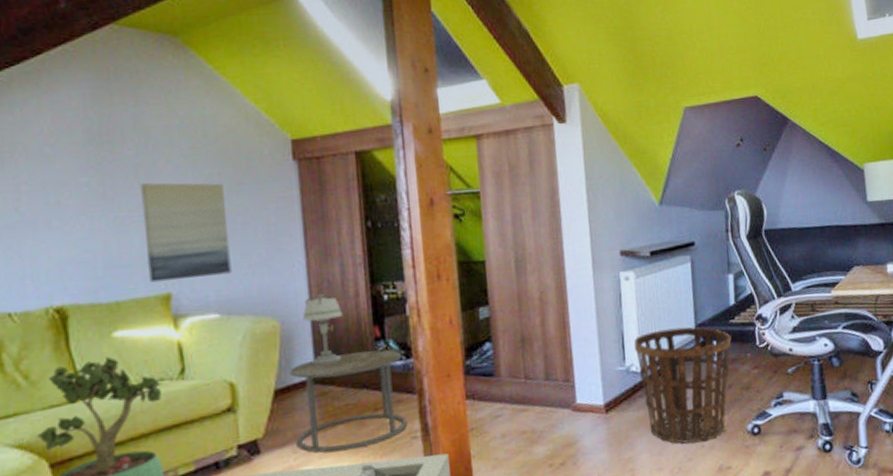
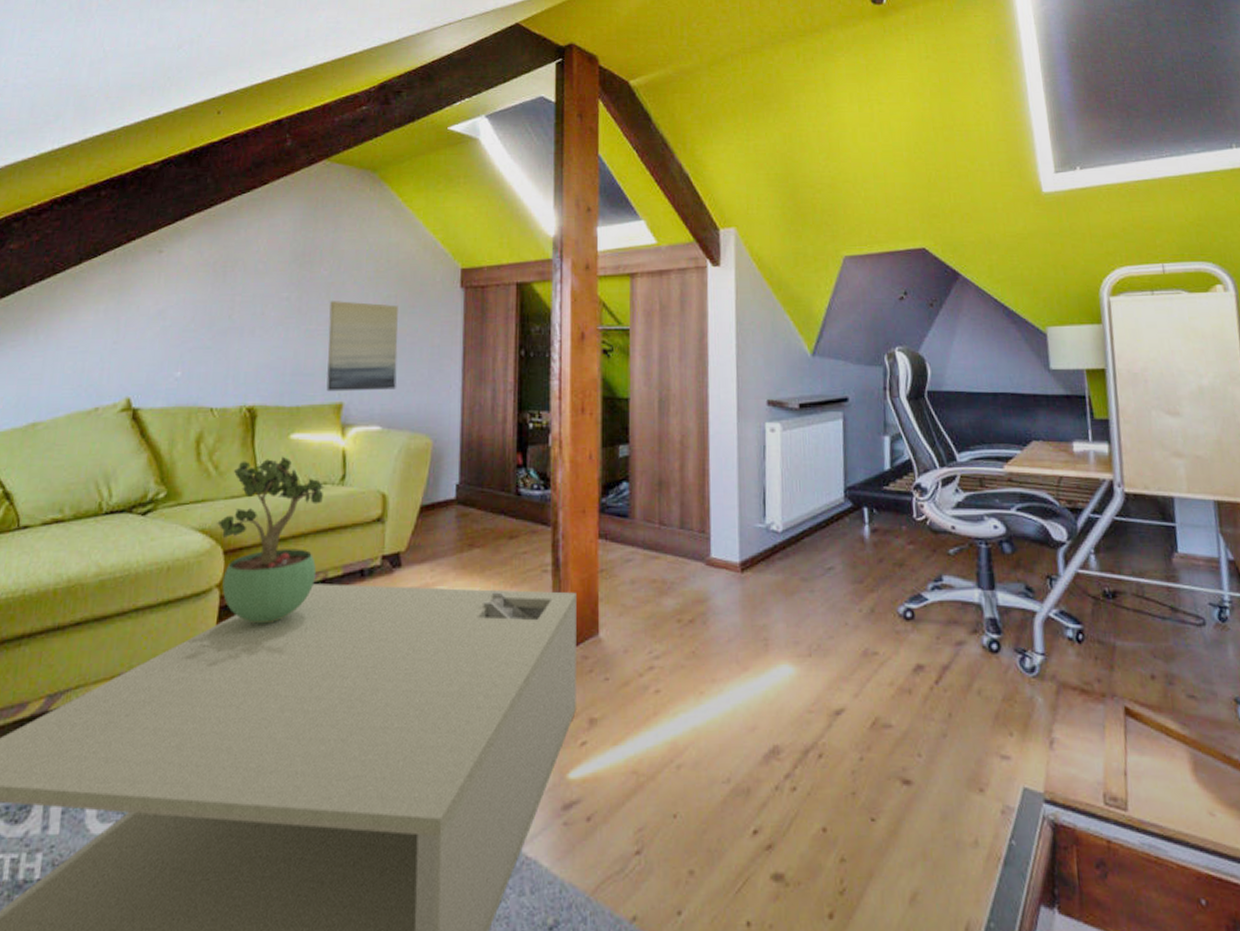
side table: present [290,350,408,453] -> none [434,477,541,575]
table lamp: present [302,293,343,364] -> none [452,416,490,485]
basket: present [634,327,732,444] -> none [775,488,885,619]

